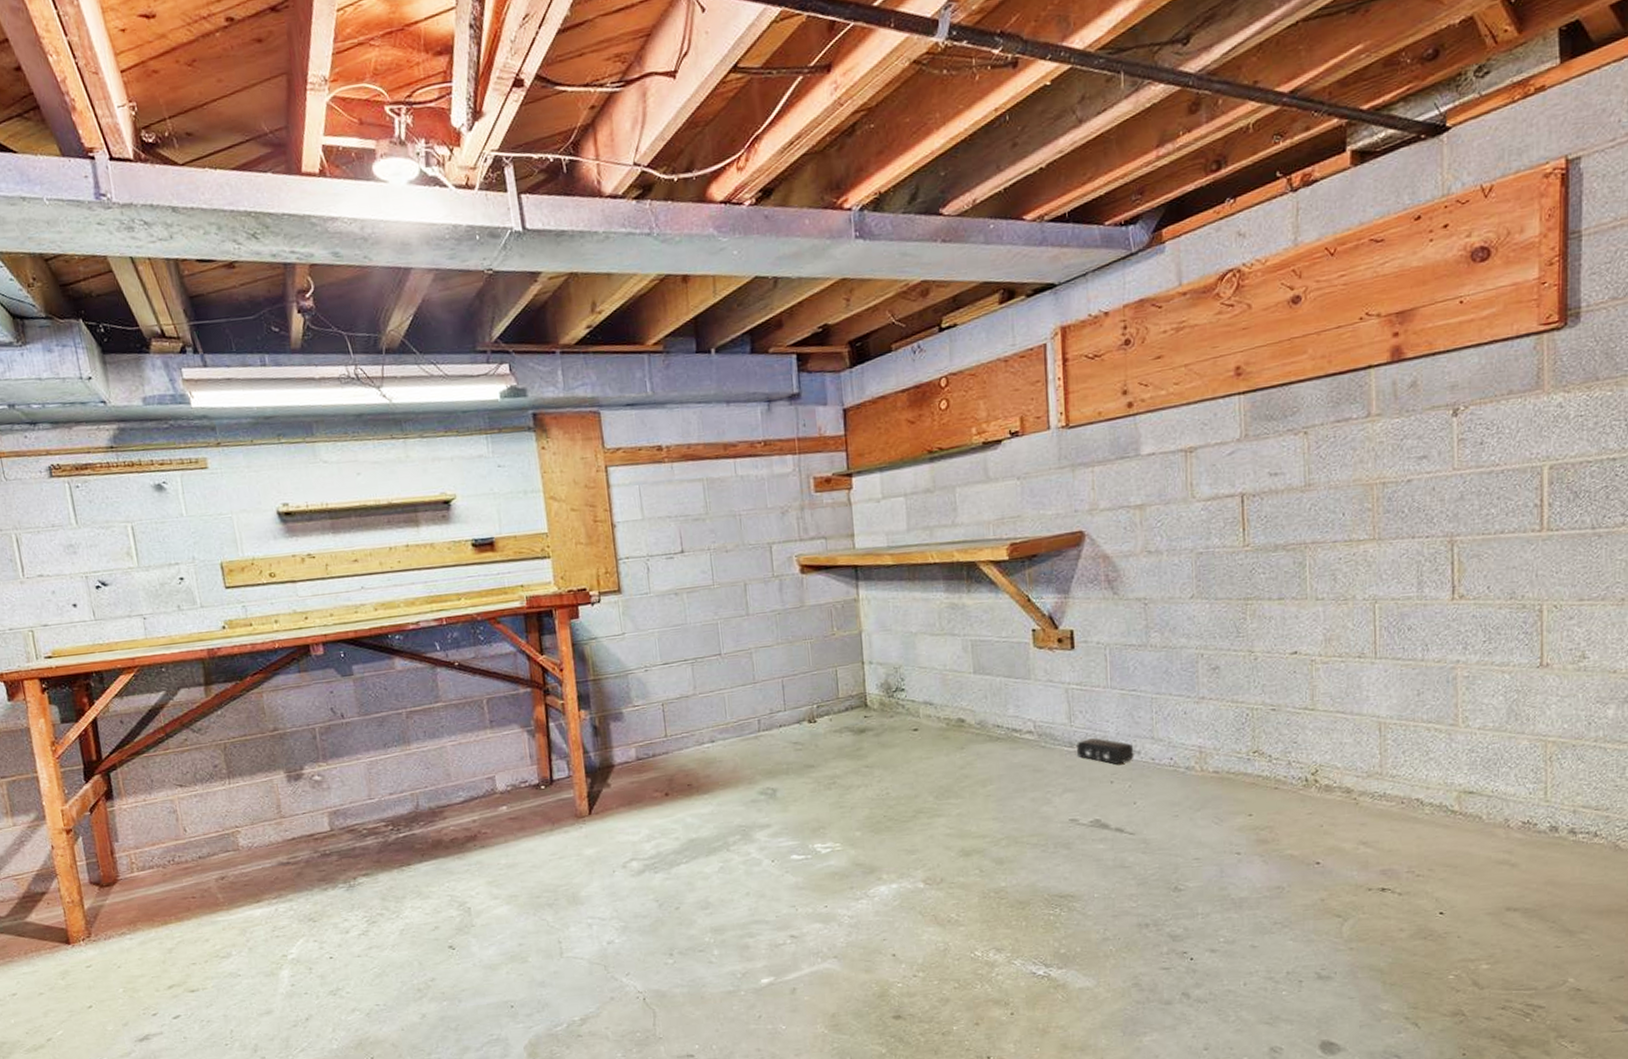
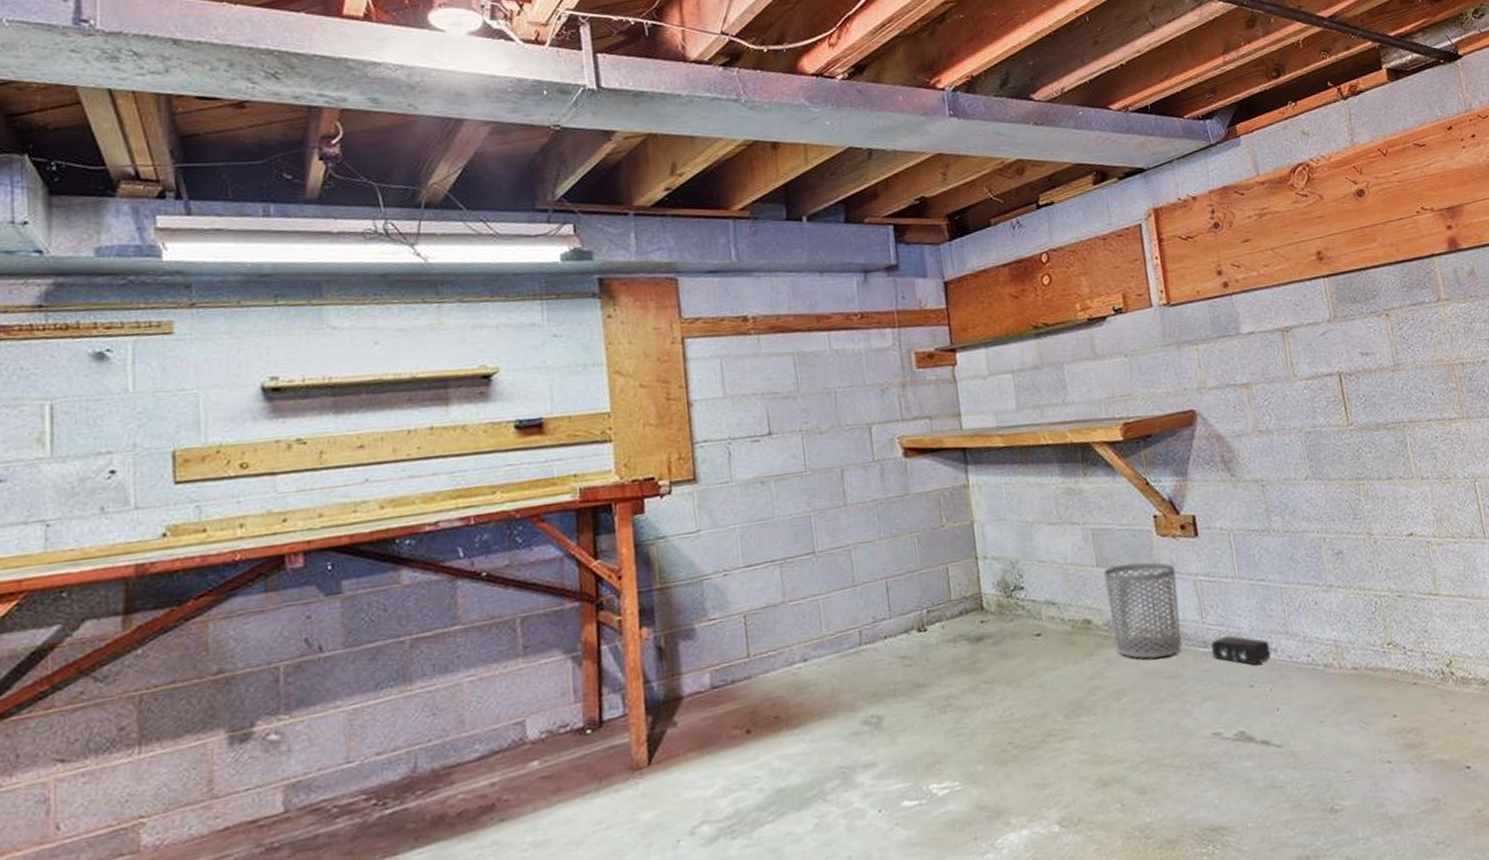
waste bin: none [980,671,1049,755] -> present [1104,562,1182,659]

